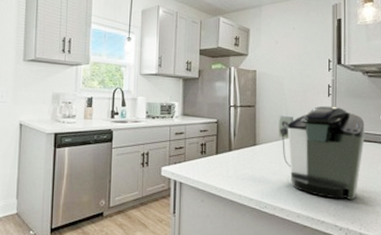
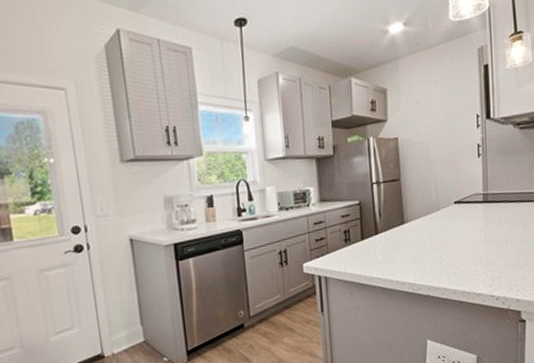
coffee maker: present [278,105,365,200] -> none [426,167,518,269]

